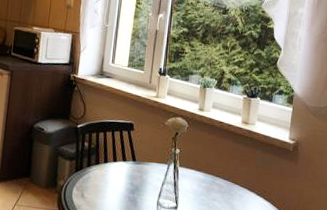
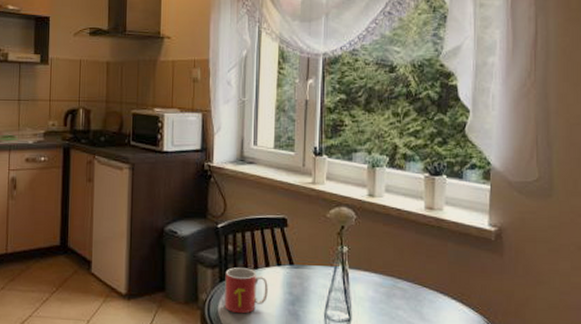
mug: none [78,160,114,199] -> present [224,267,268,314]

